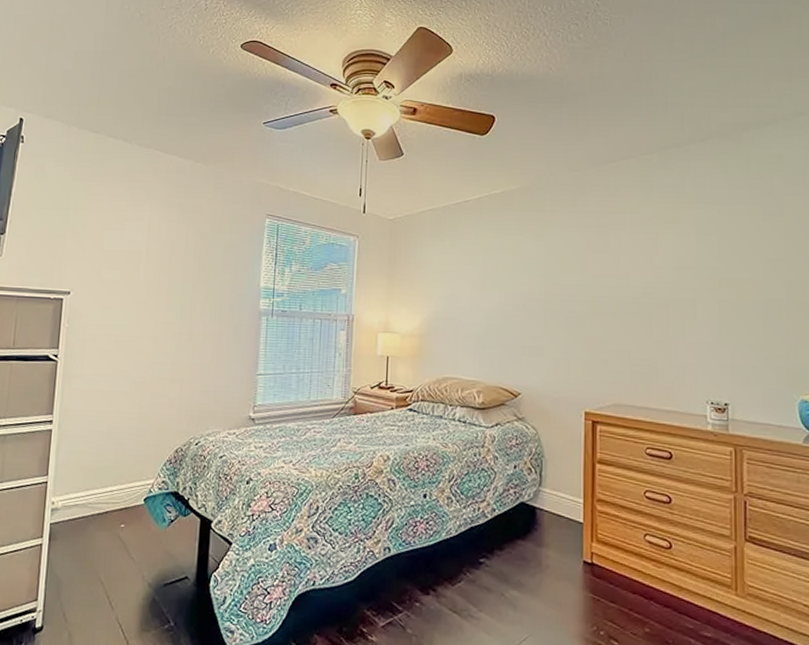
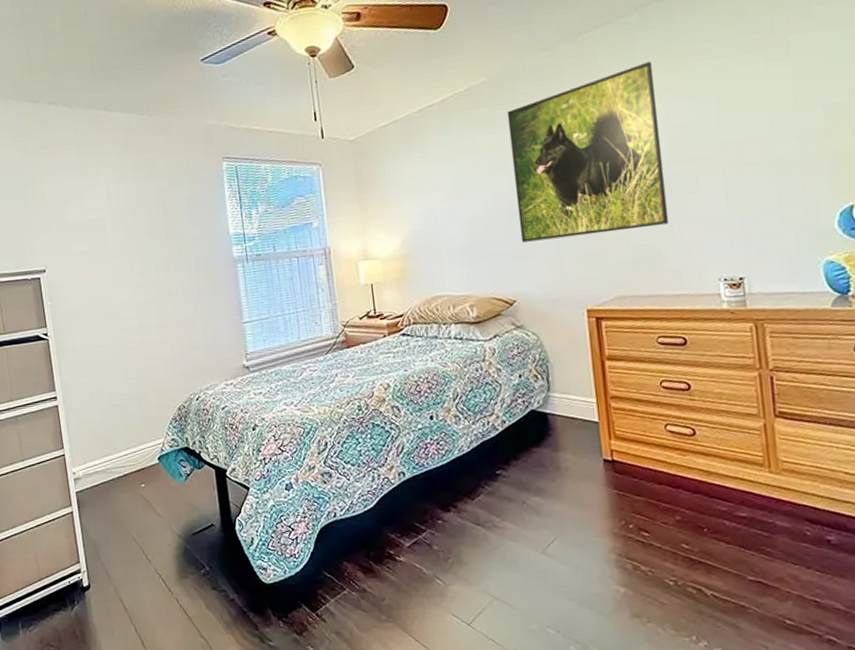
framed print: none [533,197,668,344] -> present [507,62,669,243]

